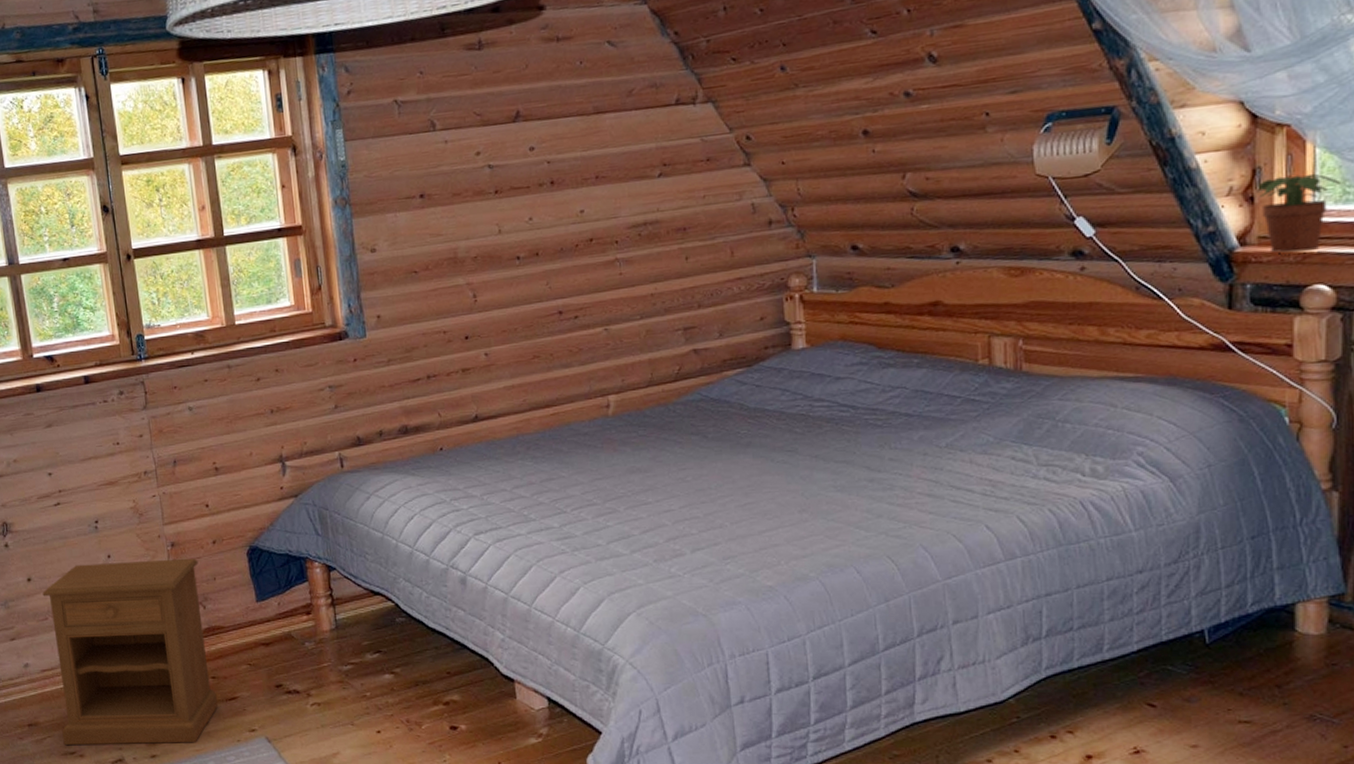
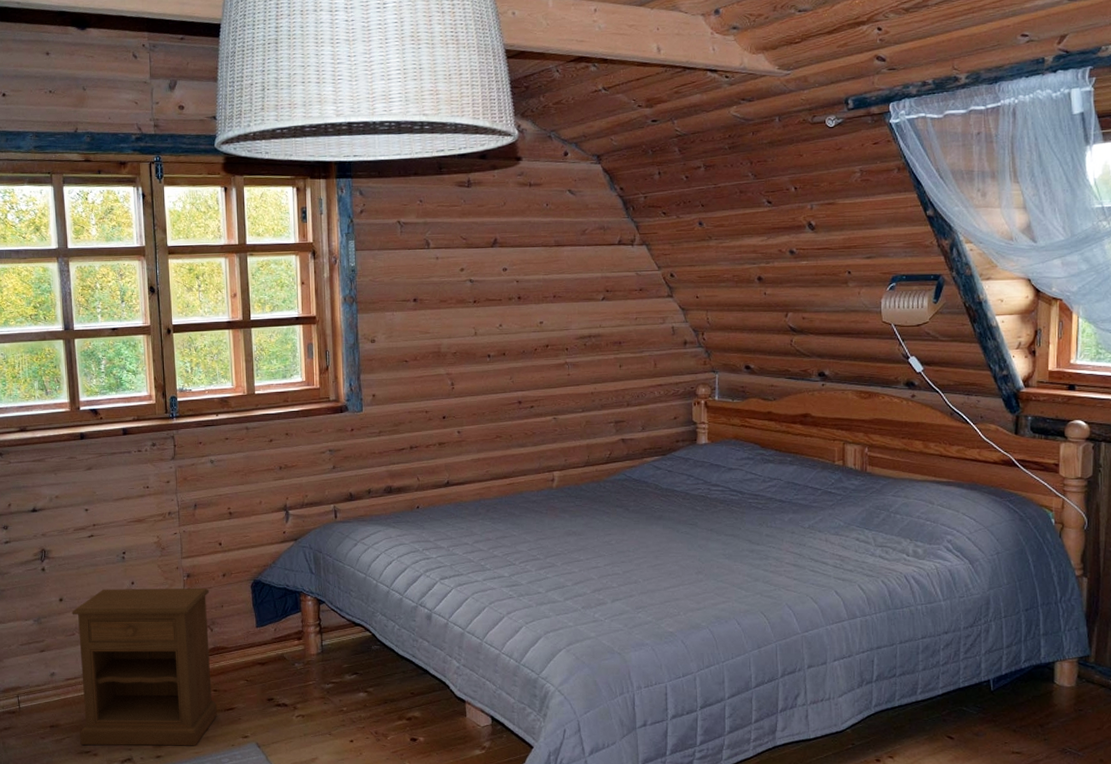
potted plant: present [1257,173,1340,254] -> none [1038,337,1095,396]

